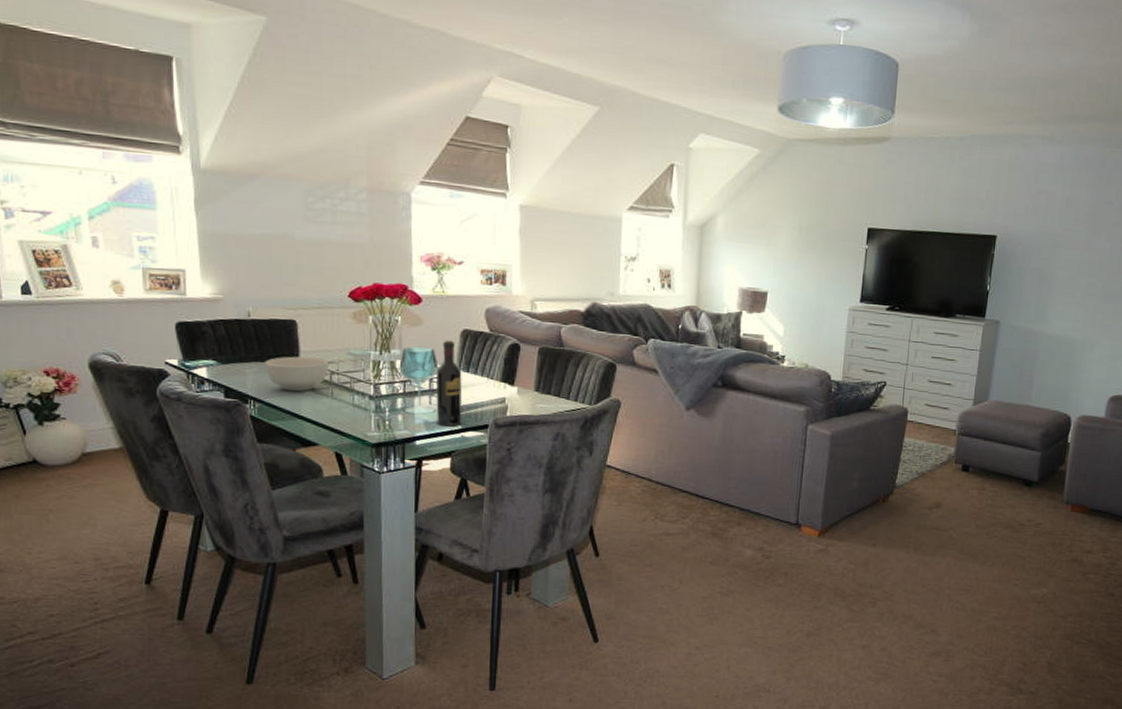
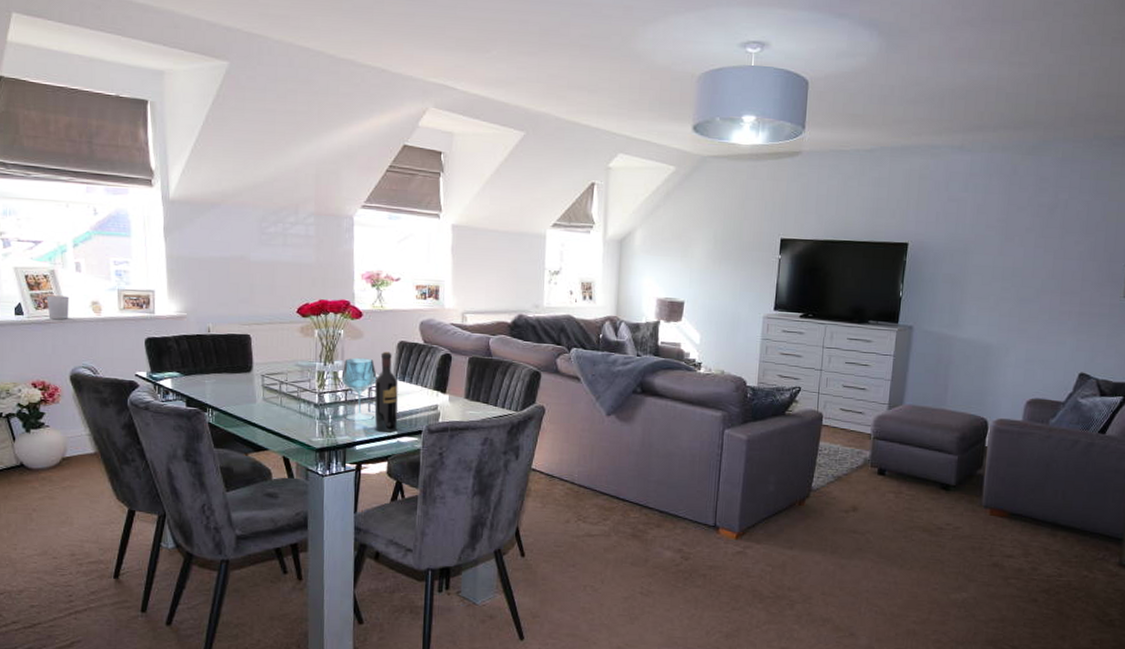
candle holder: none [58,273,86,301] -> present [46,295,69,320]
bowl: present [265,356,329,392] -> none [222,368,279,401]

